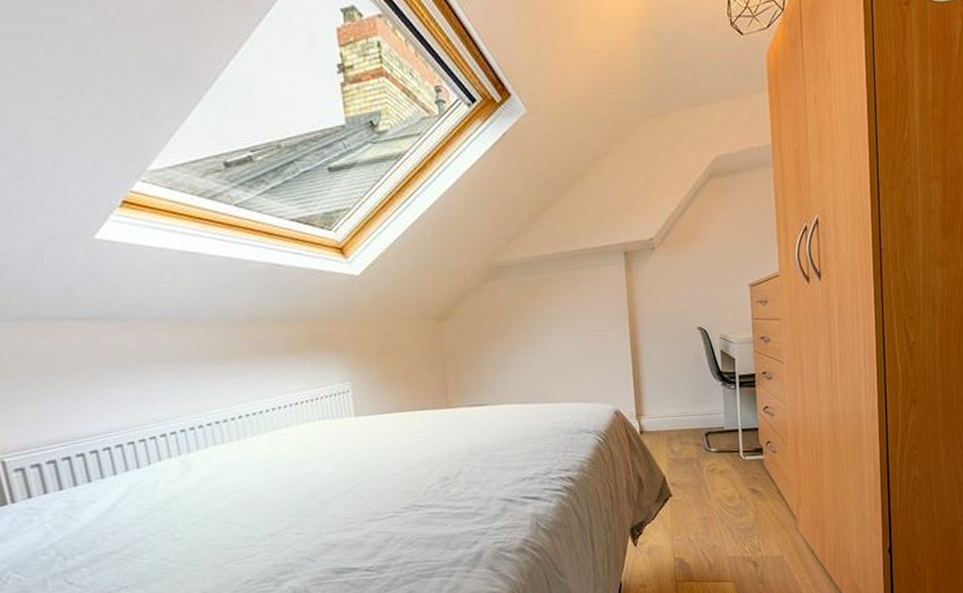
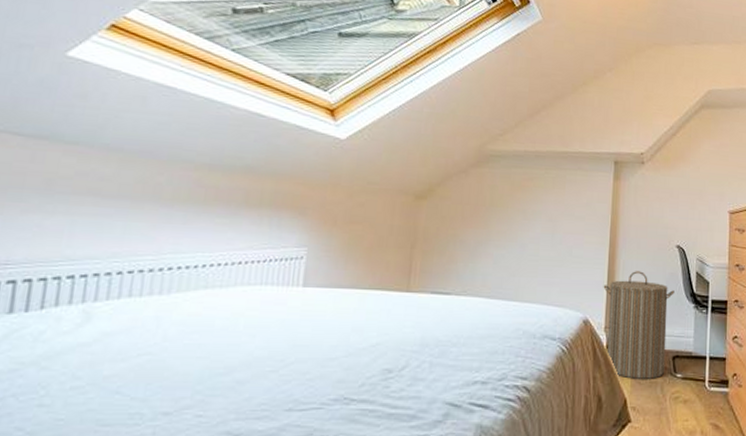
laundry hamper: none [629,358,701,459] -> present [603,271,675,379]

